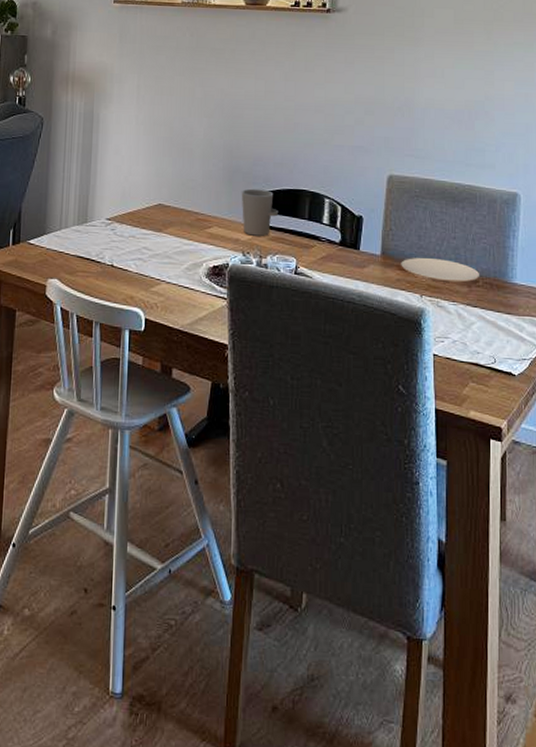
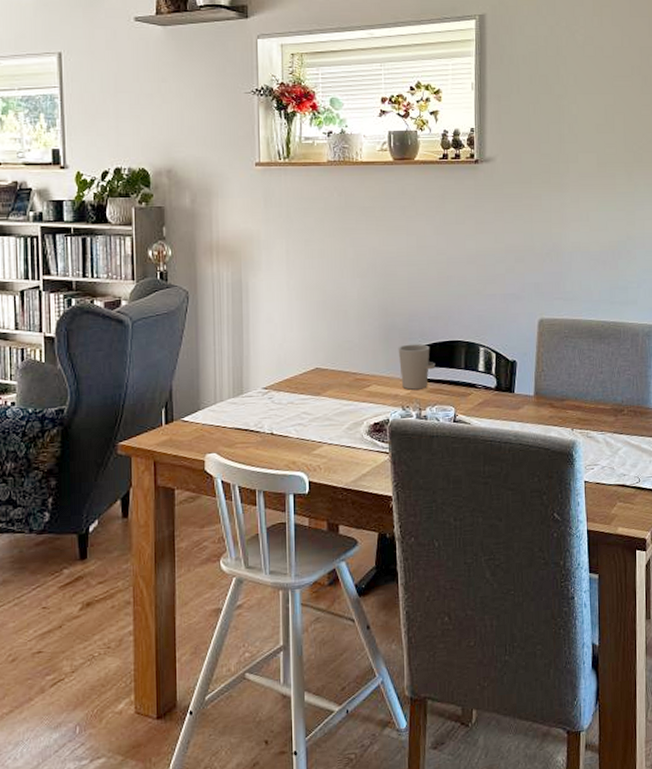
plate: present [401,257,479,283] -> none [553,393,624,415]

